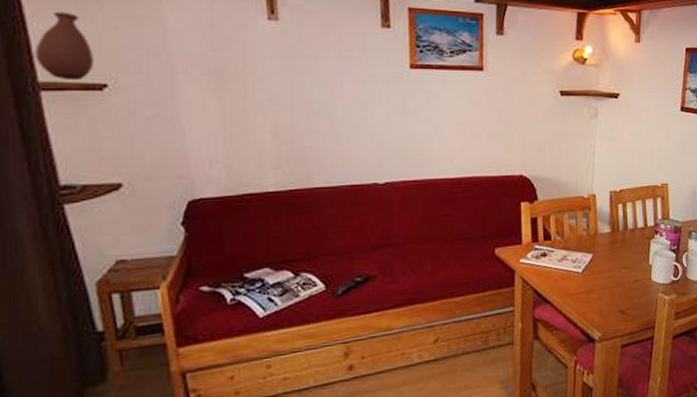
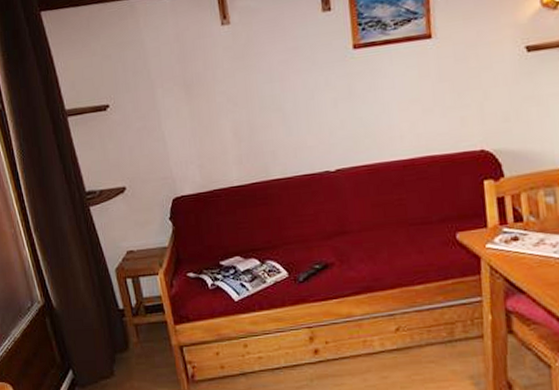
vase: present [35,11,93,81] -> none [61,49,99,106]

